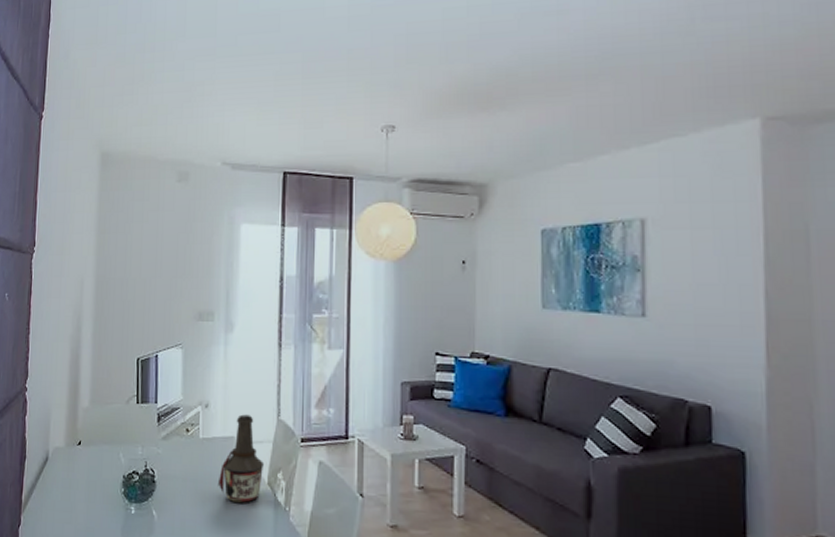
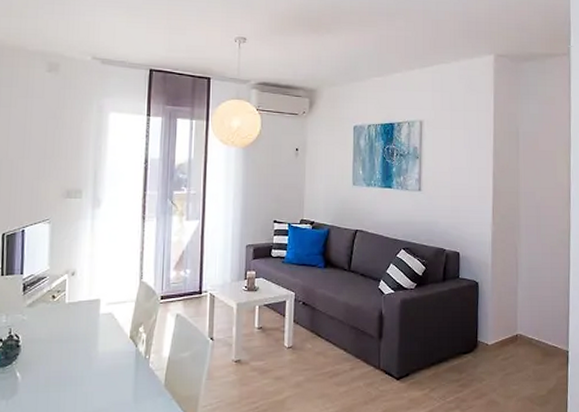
bottle: present [217,414,265,504] -> none [82,279,128,358]

